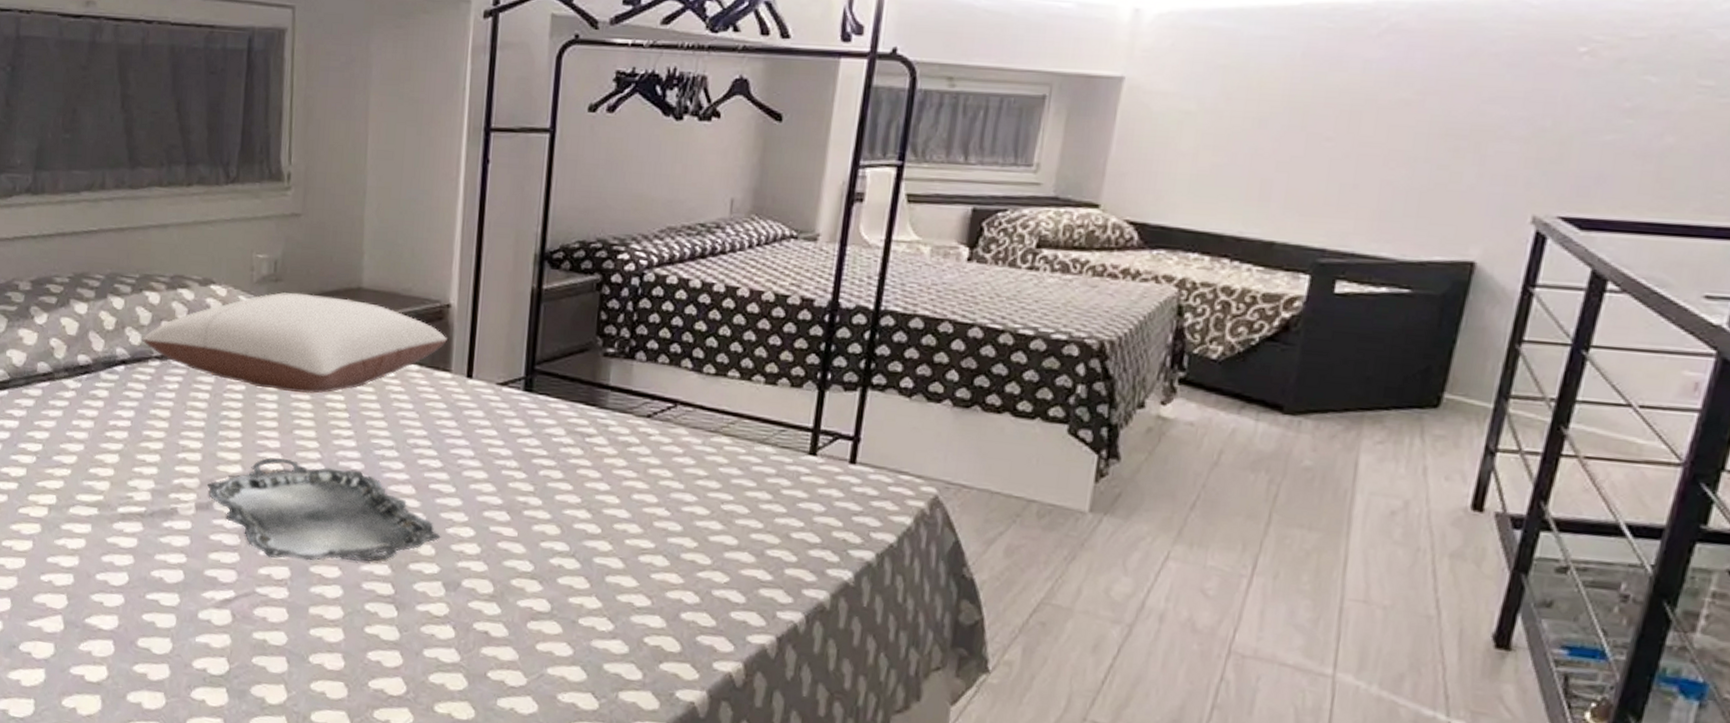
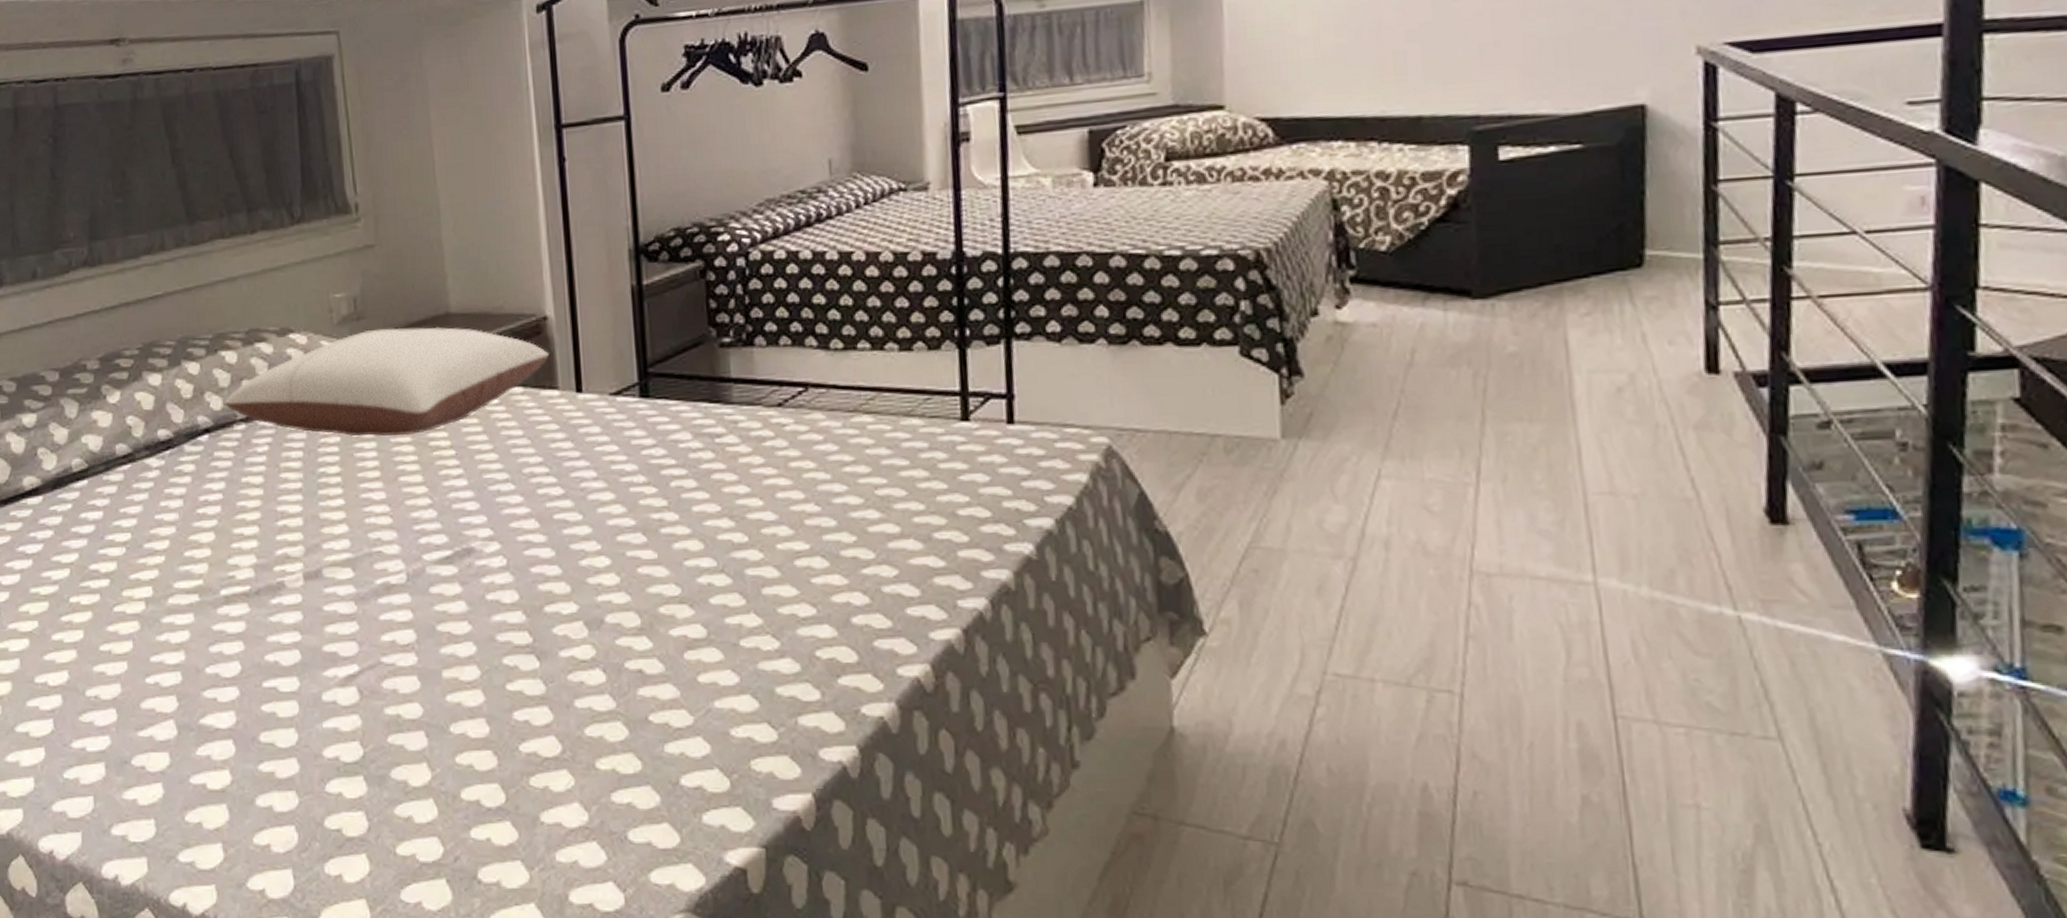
serving tray: present [207,457,441,562] -> none [313,509,575,621]

